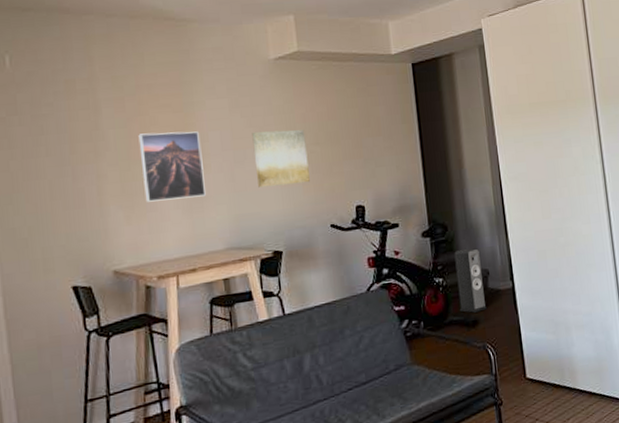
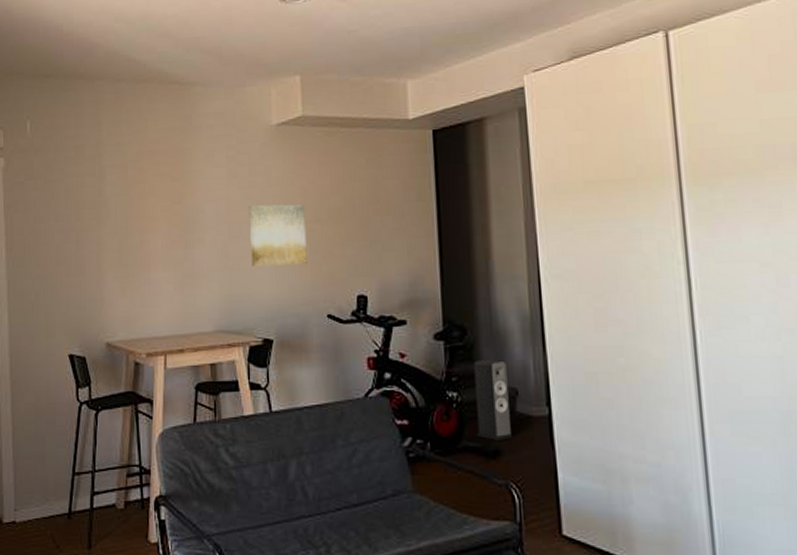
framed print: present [138,131,206,202] -> none [137,201,198,274]

